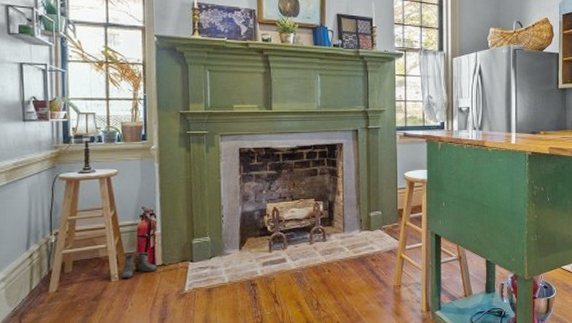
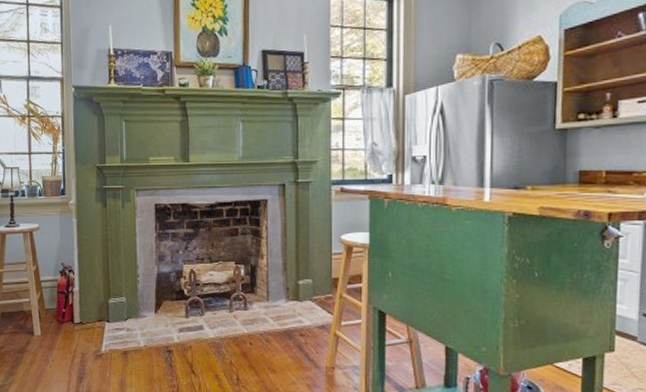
boots: present [118,252,156,279] -> none [40,309,75,335]

